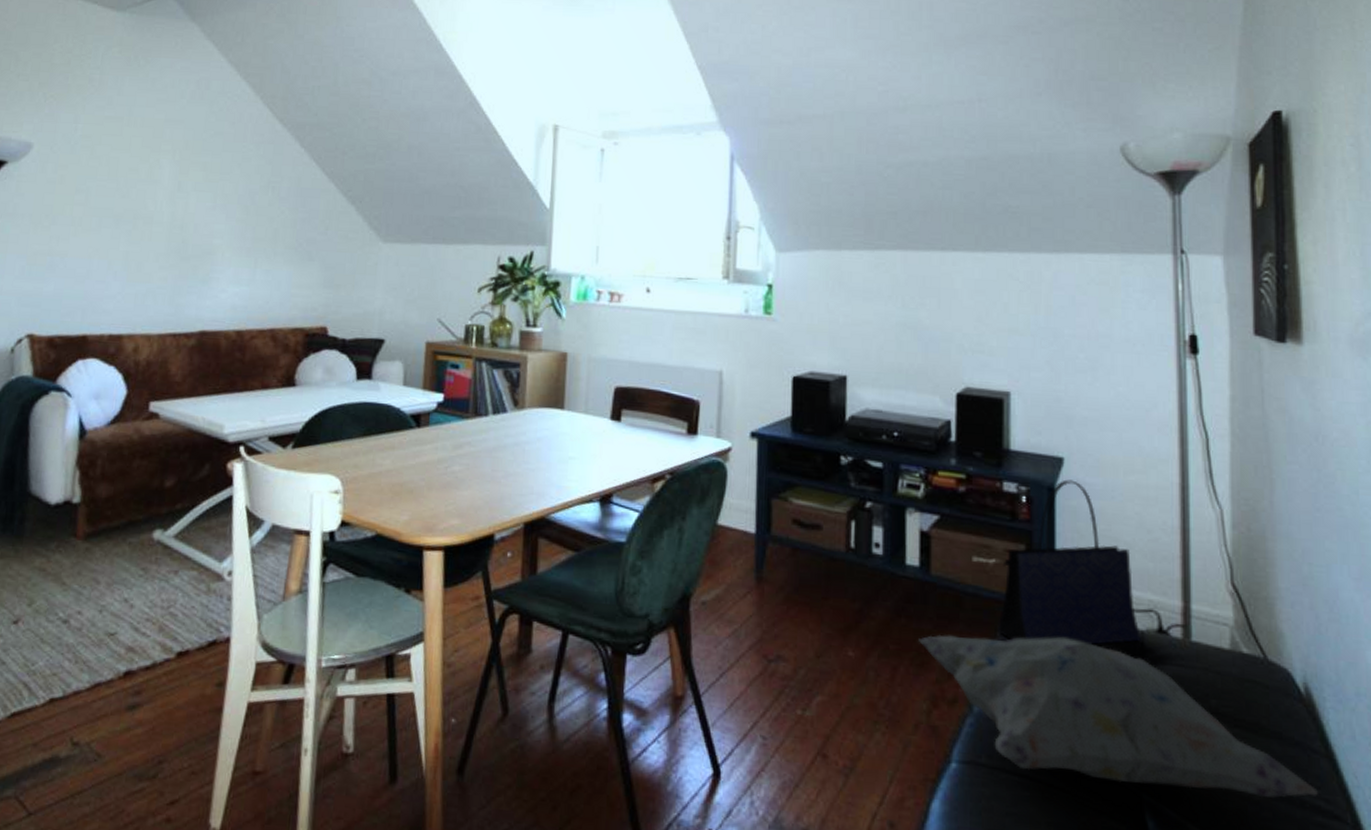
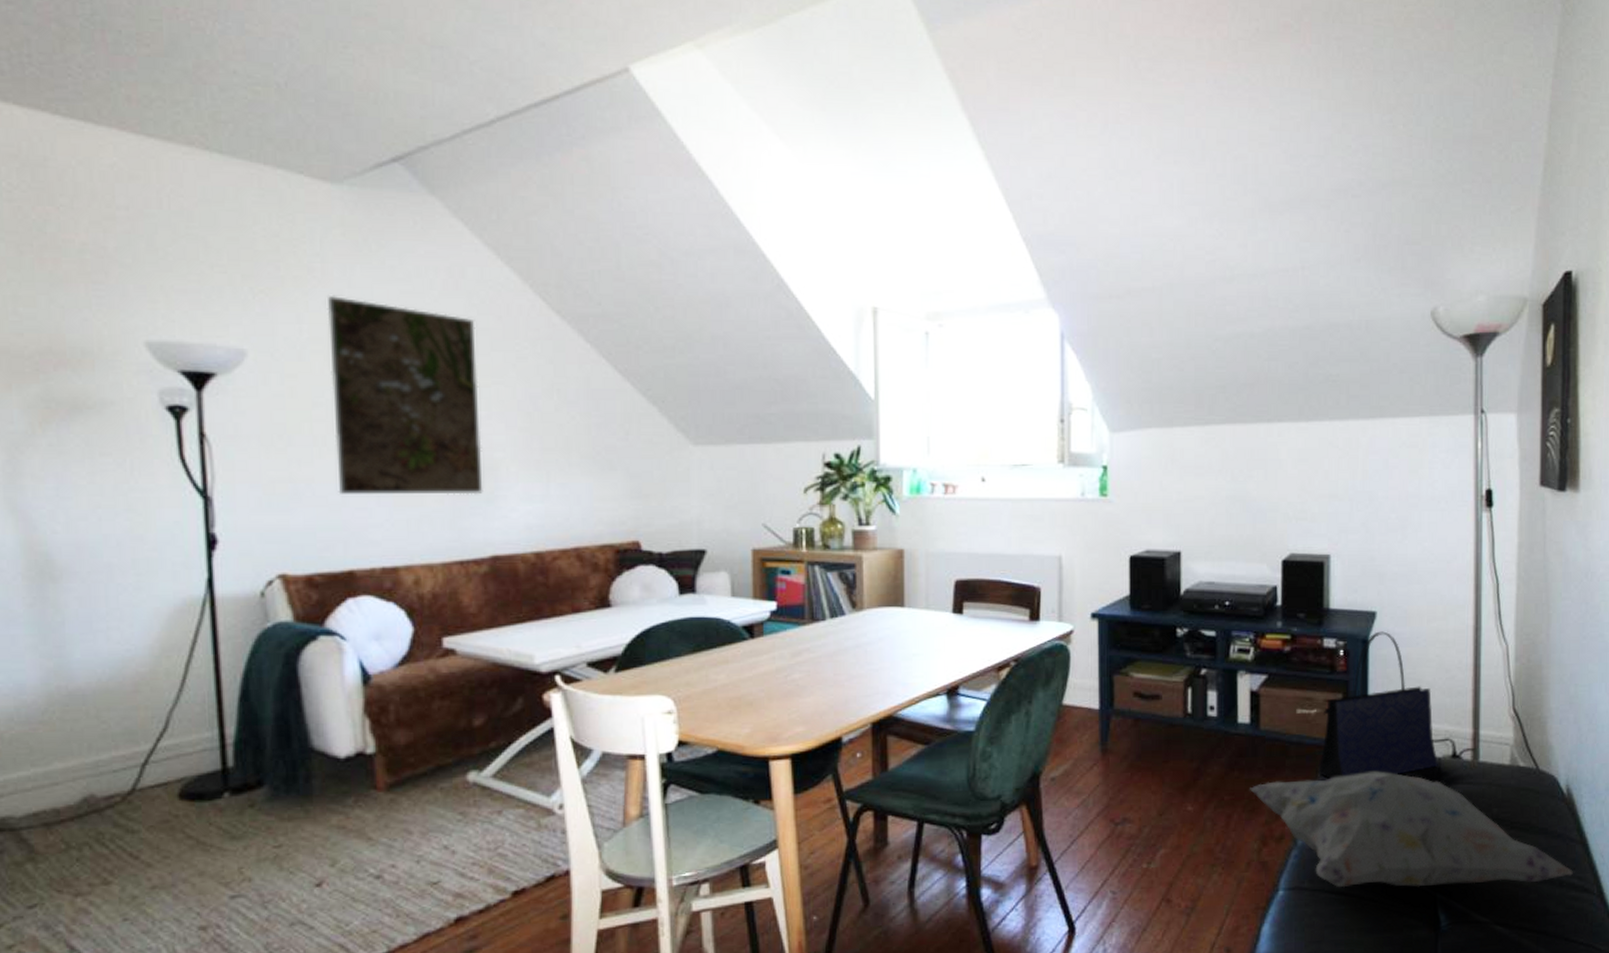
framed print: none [84,100,213,276] -> present [327,295,483,495]

